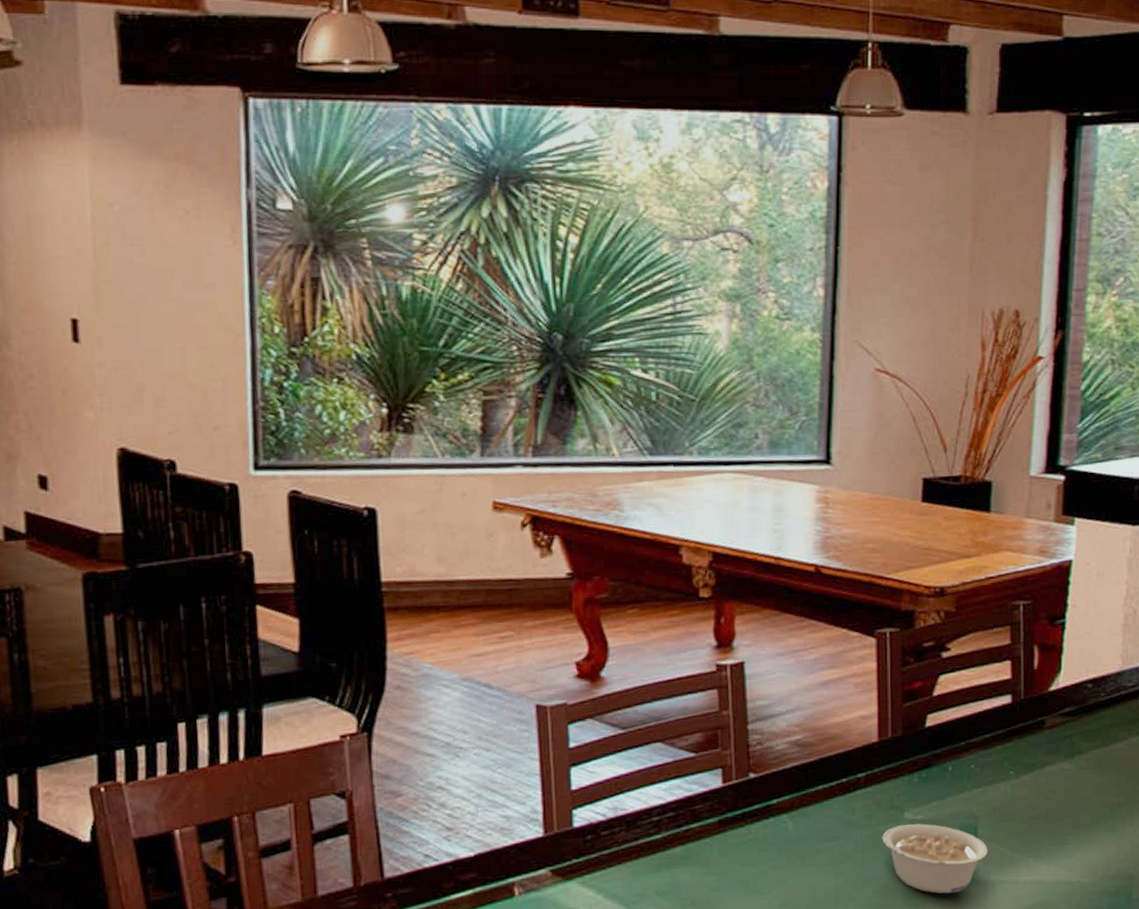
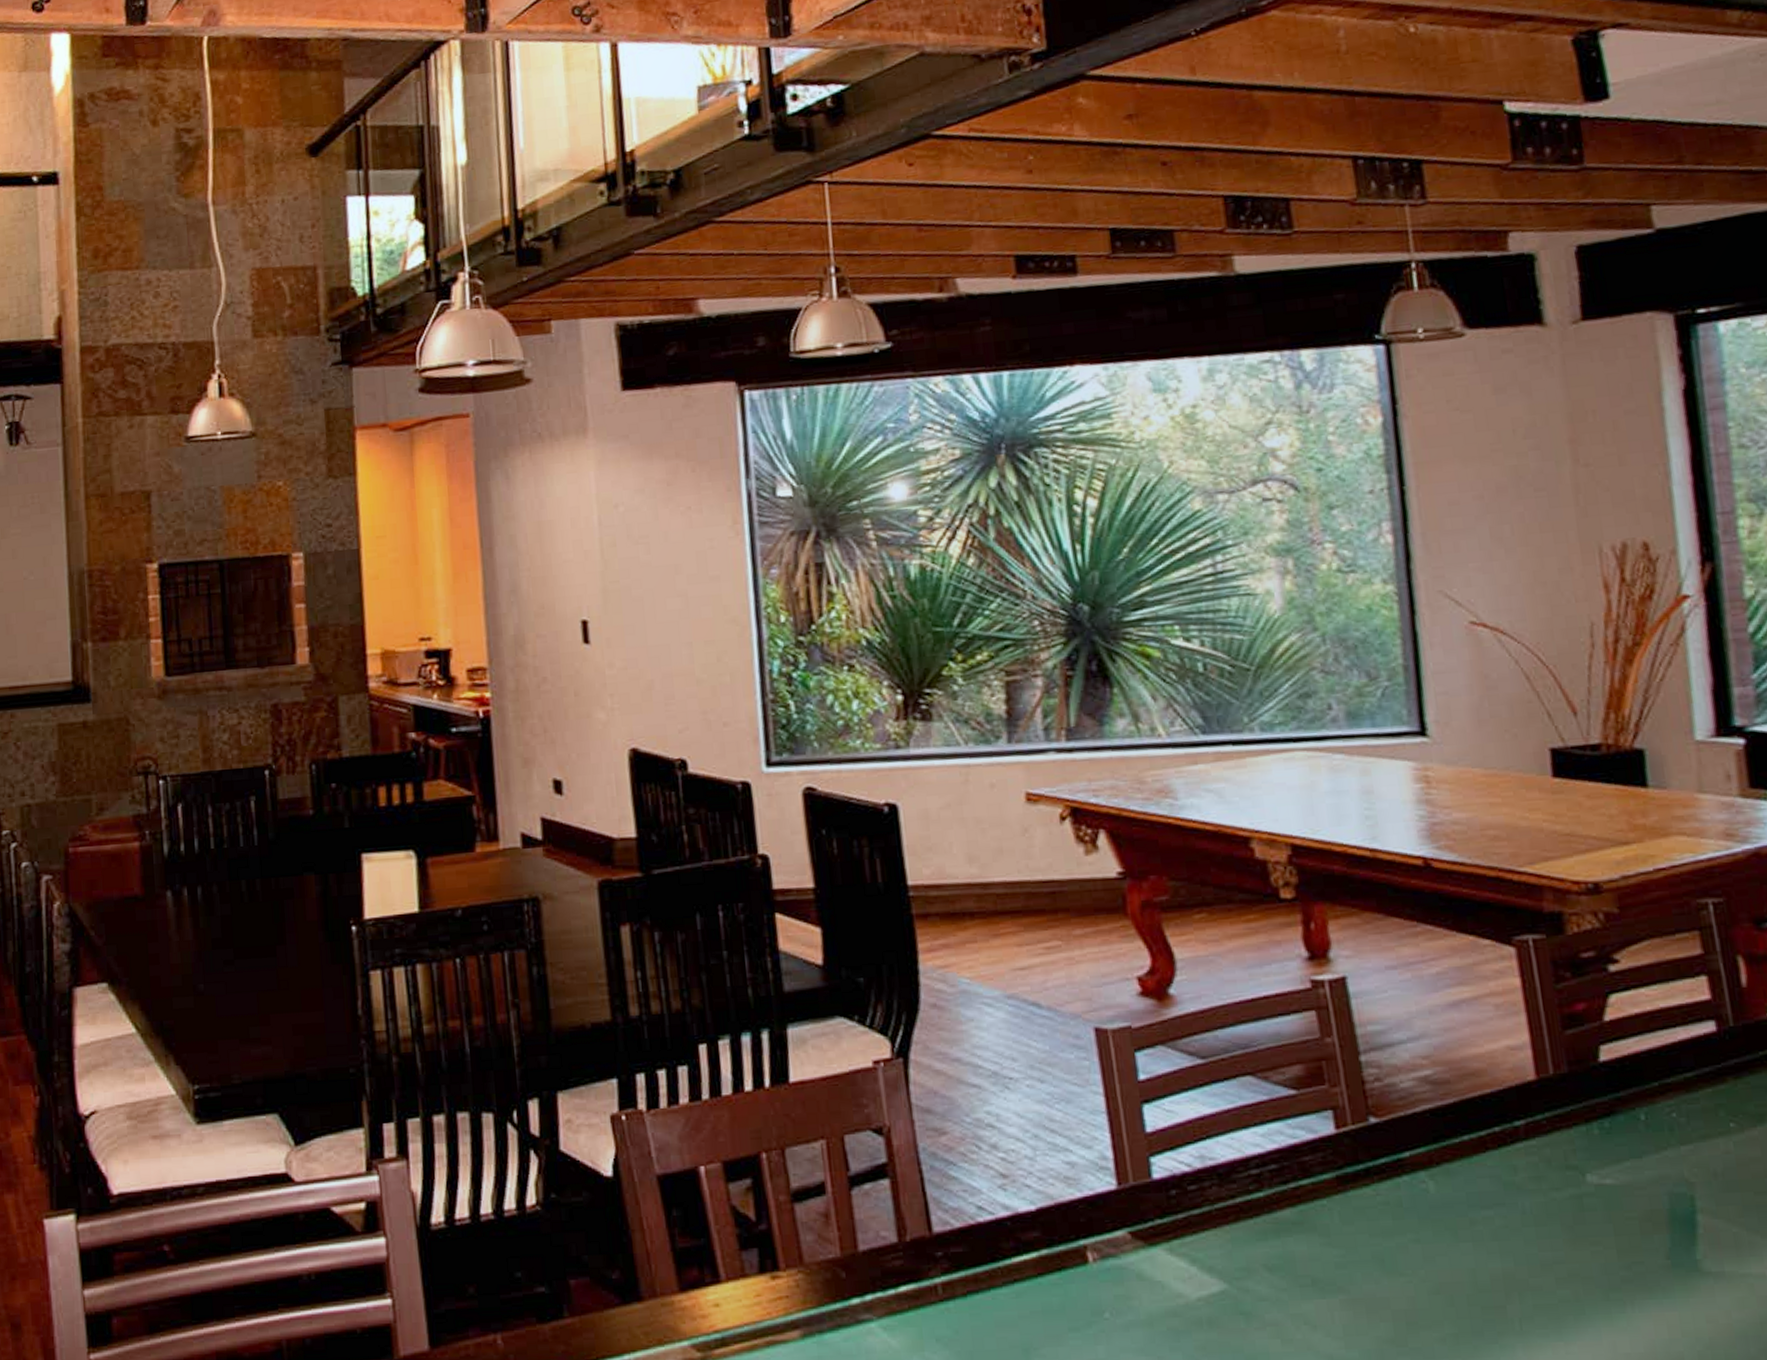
legume: present [882,823,988,894] -> none [1559,1190,1715,1288]

